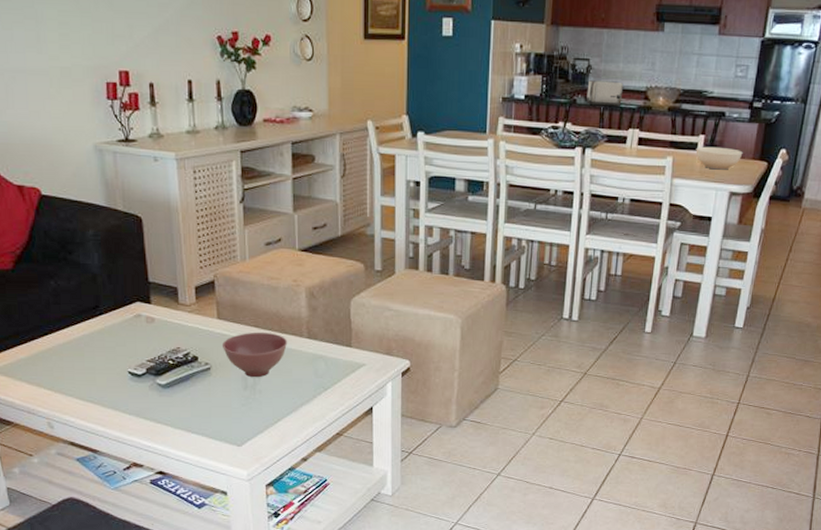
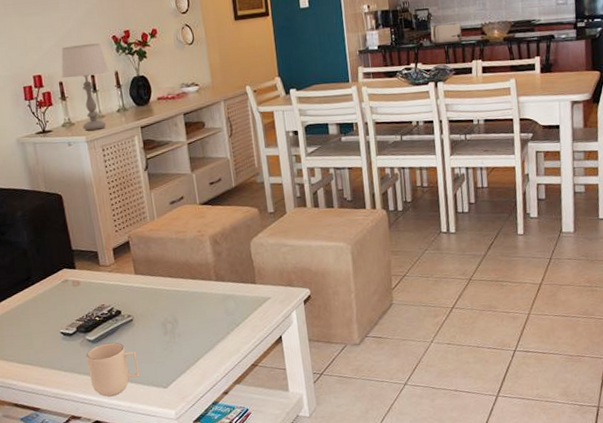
table lamp: none [153,41,210,147] -> present [61,43,110,131]
mug: none [154,390,213,448] -> present [86,342,140,397]
bowl: present [221,332,288,378] -> none [140,280,199,323]
bowl: present [696,146,743,170] -> none [534,64,577,84]

